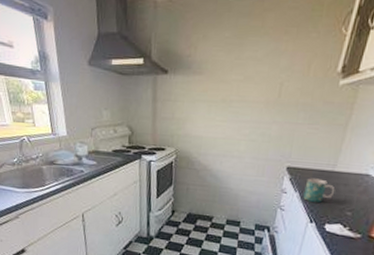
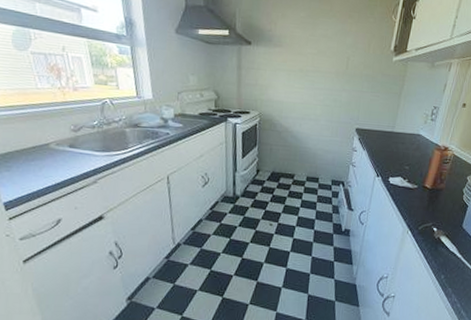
mug: present [303,178,335,203] -> none [370,138,395,159]

